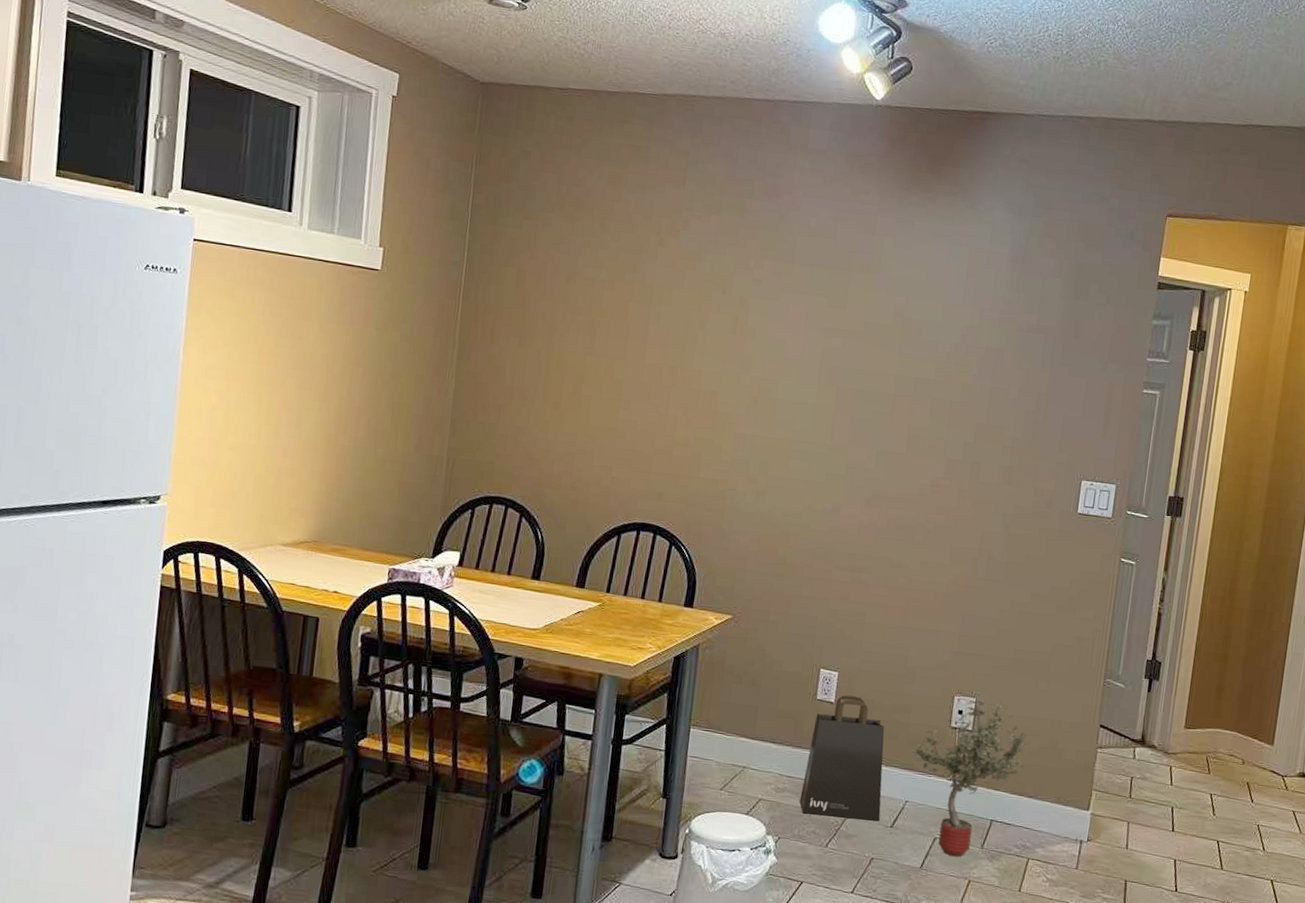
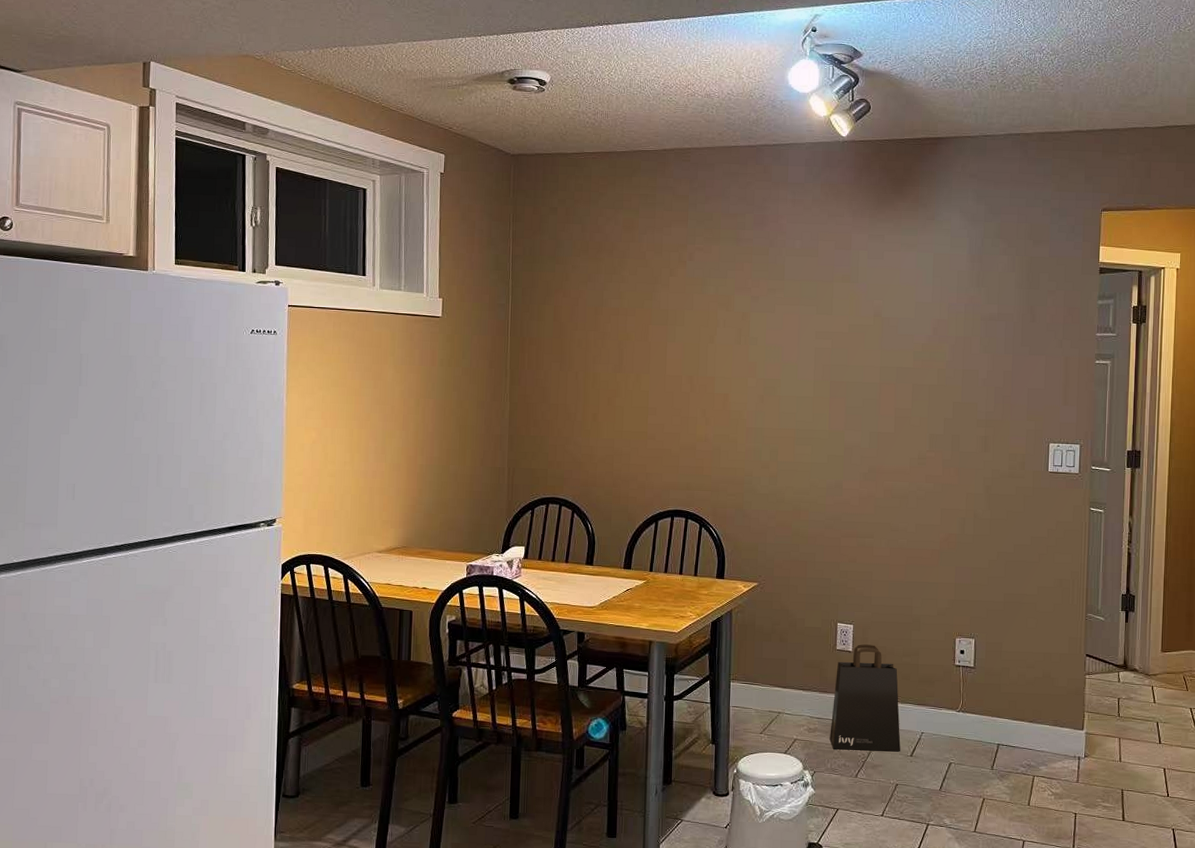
potted tree: present [913,700,1028,857] -> none [924,640,1024,779]

